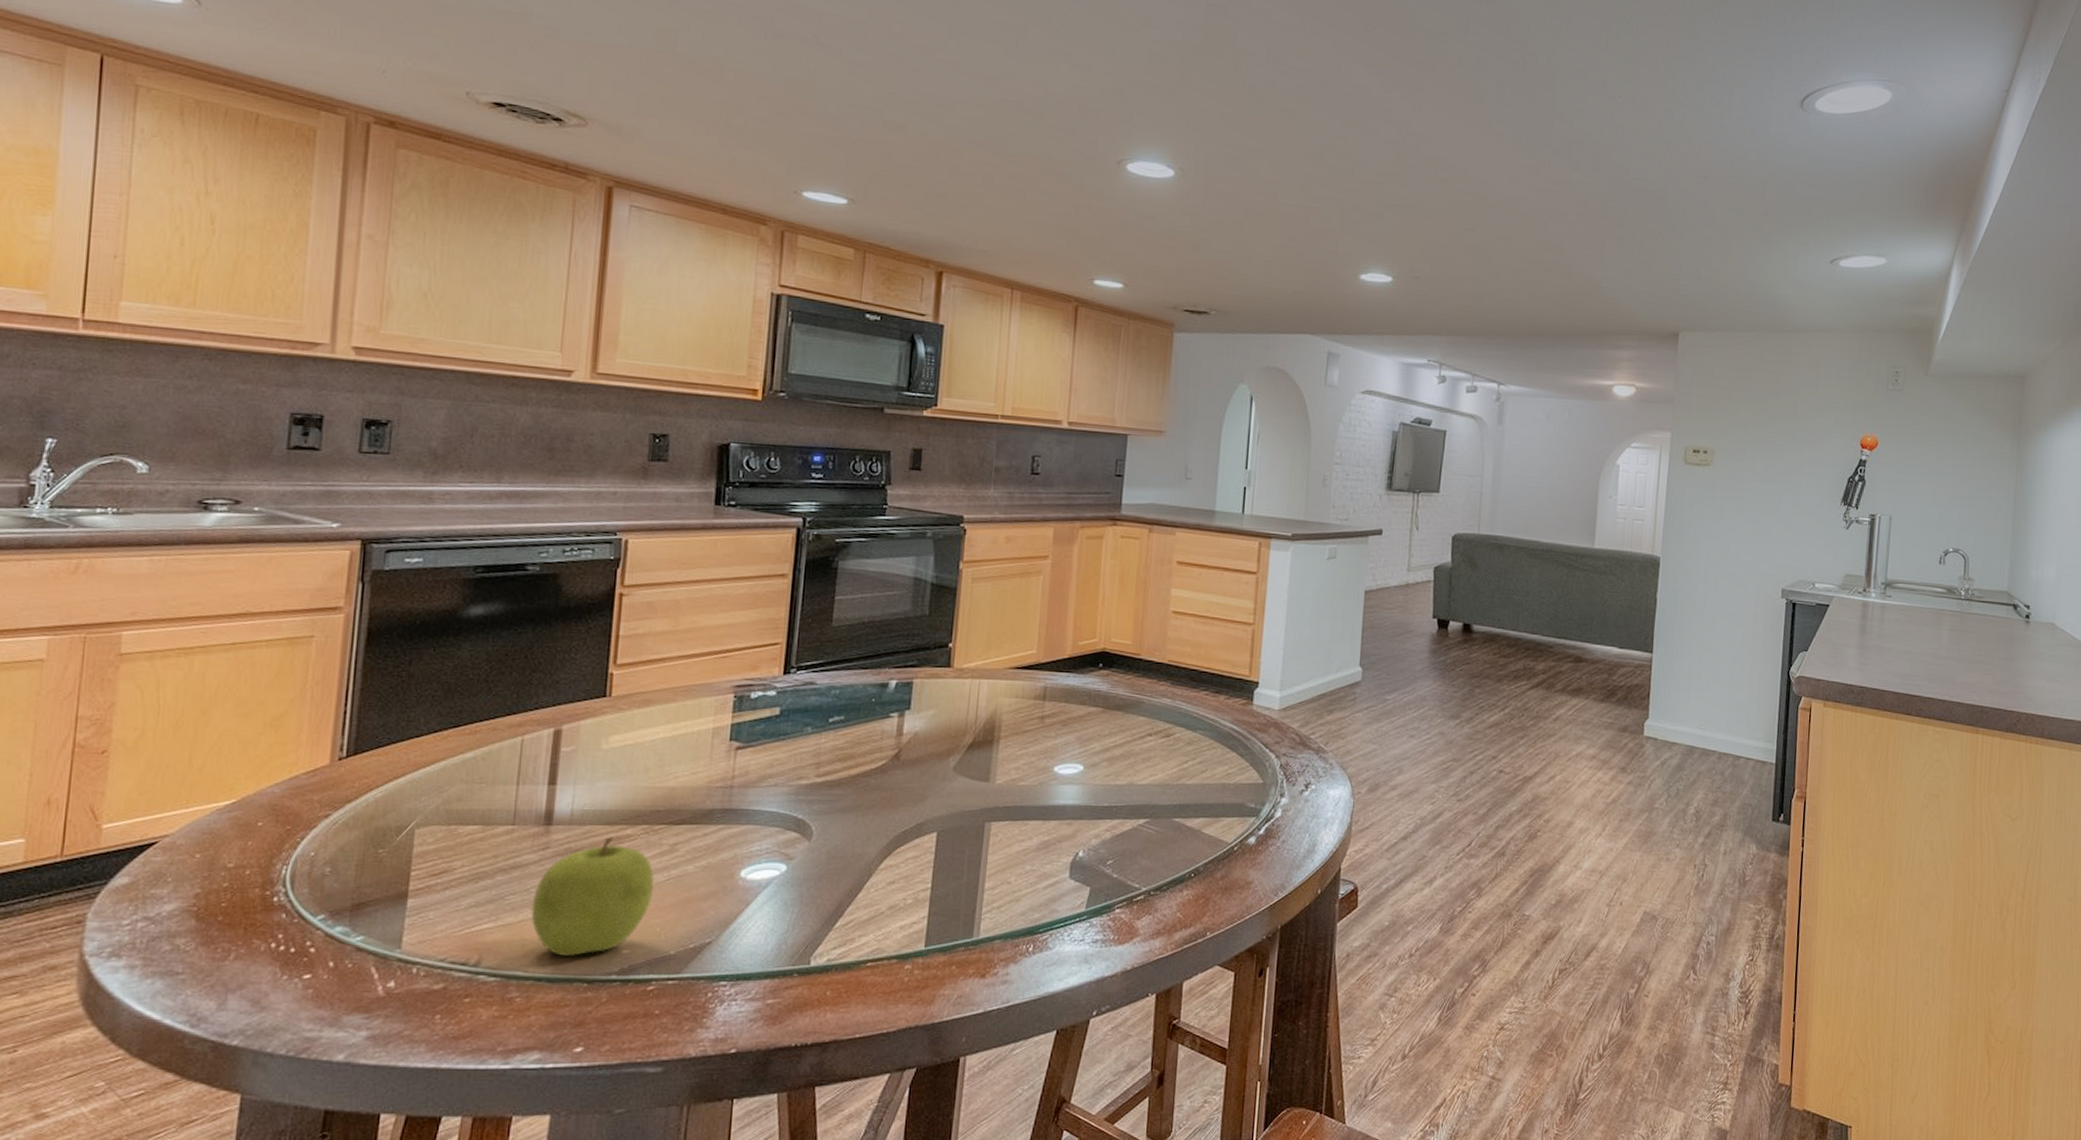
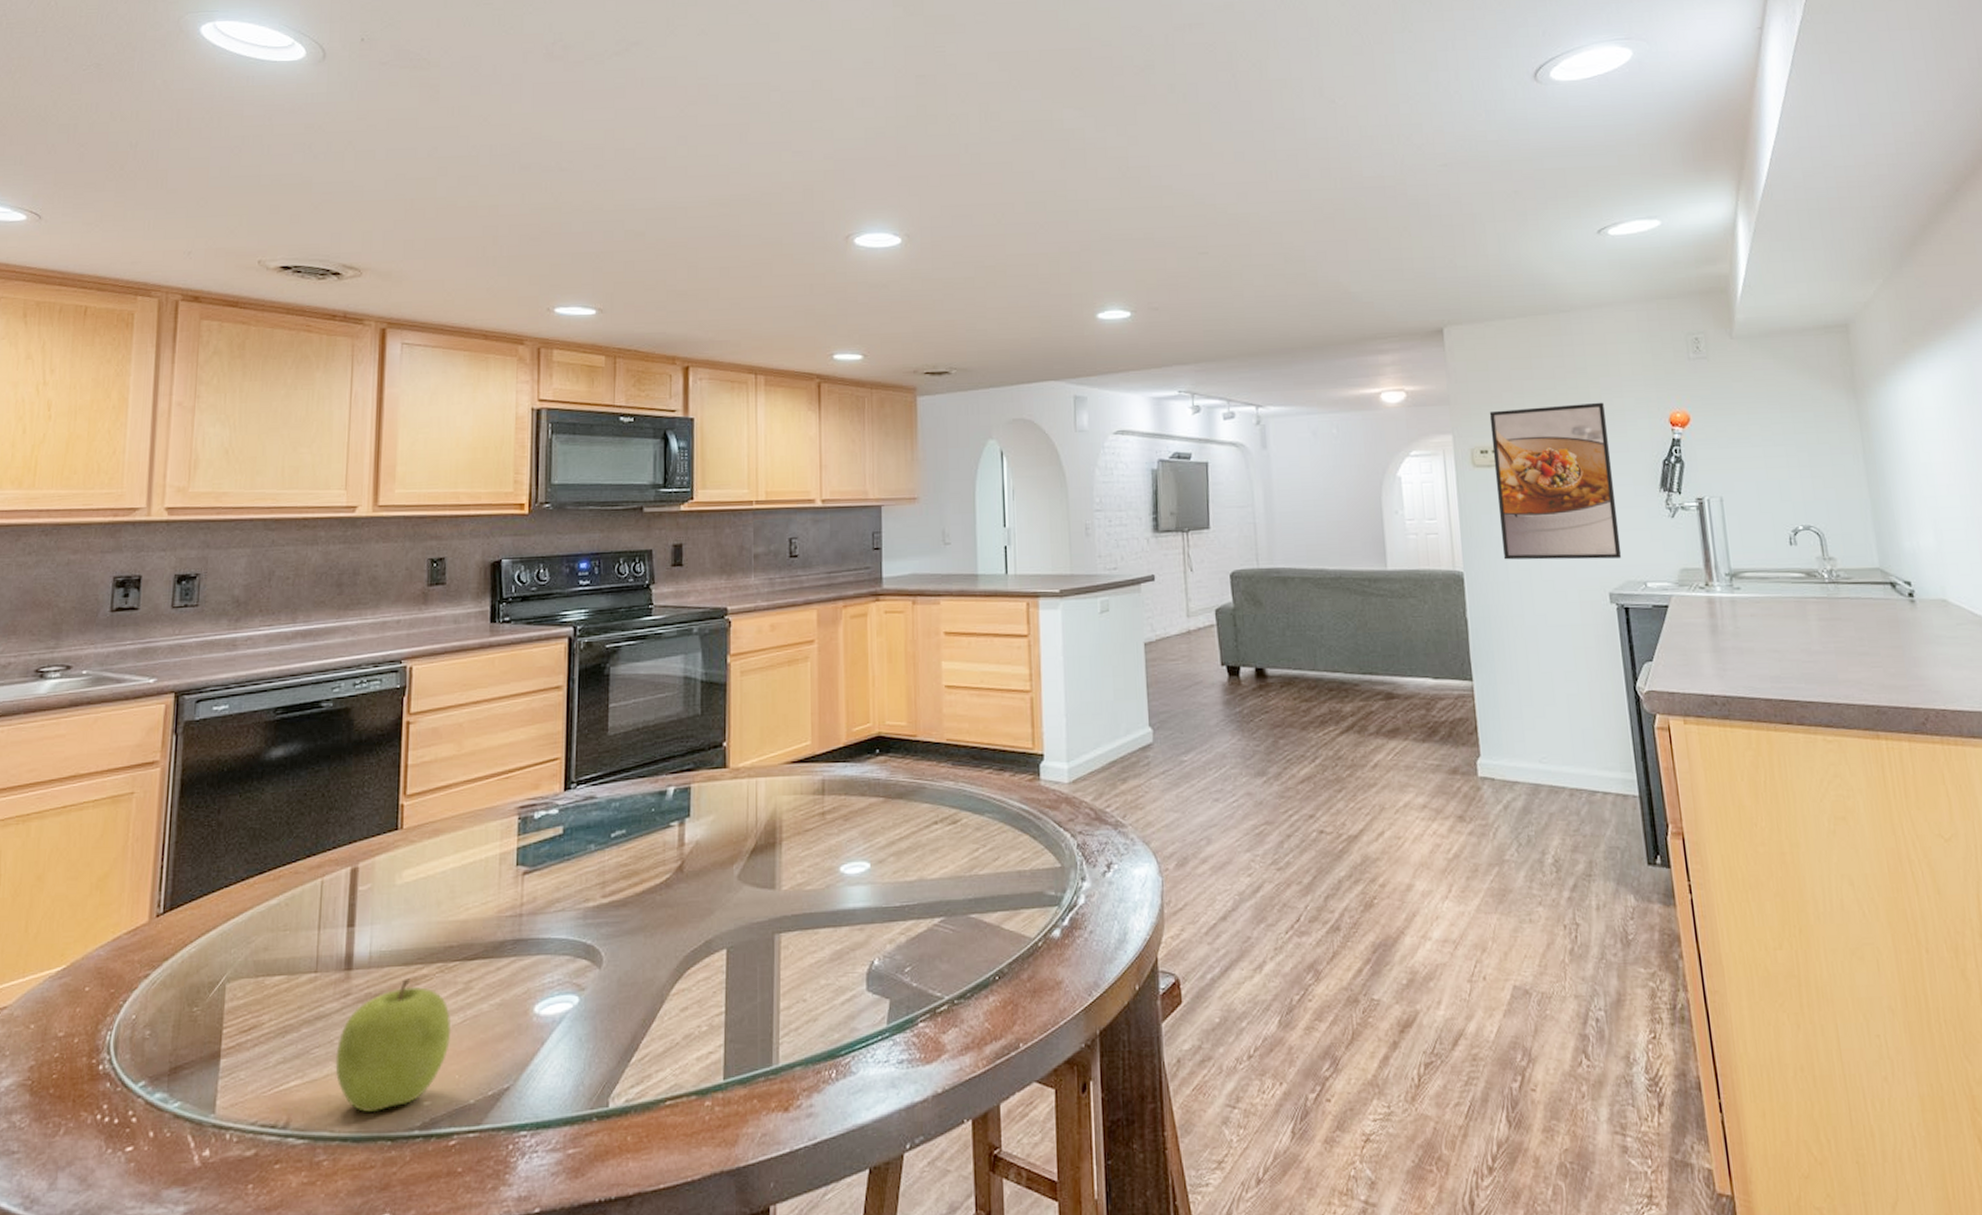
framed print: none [1698,415,1807,559] -> present [1489,402,1622,560]

